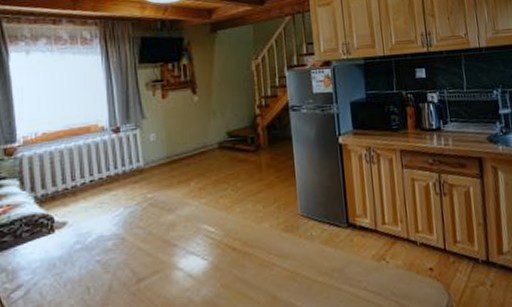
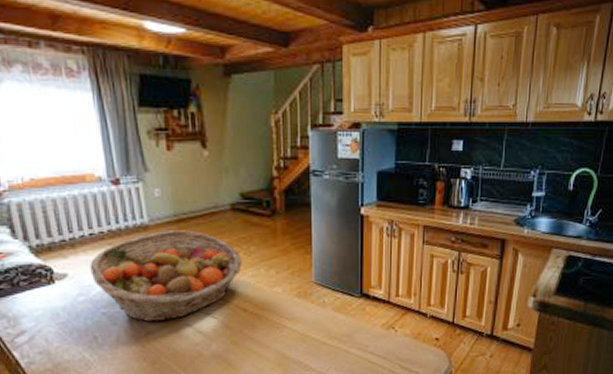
fruit basket: none [88,170,230,268] -> present [89,230,242,322]

